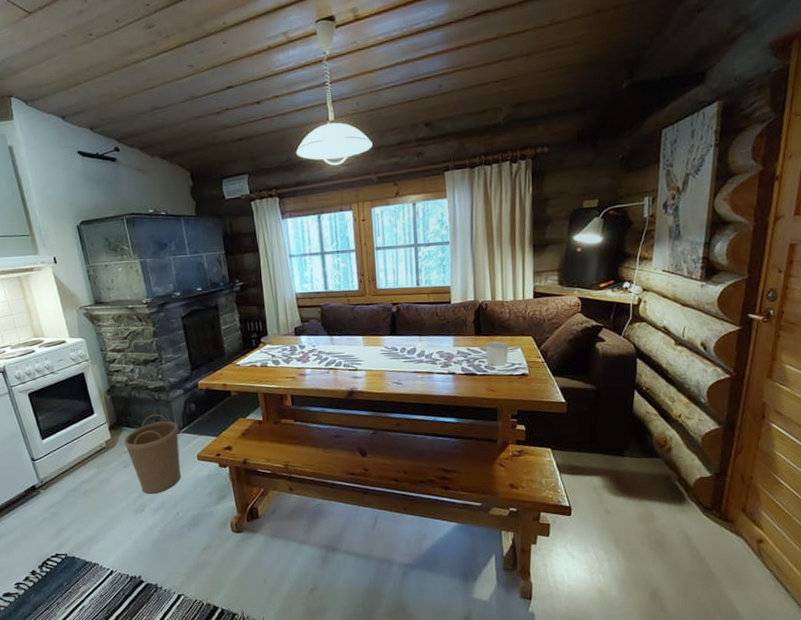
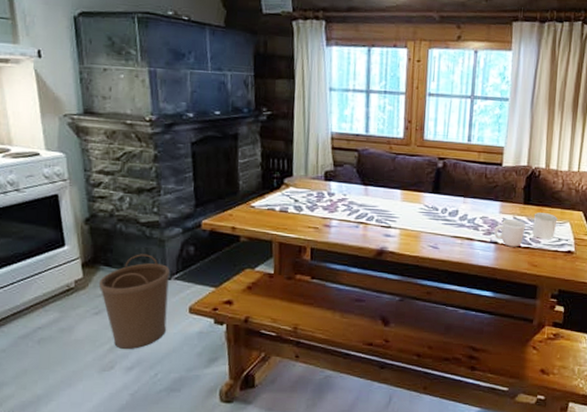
mug: none [450,351,480,376] -> present [493,219,526,247]

